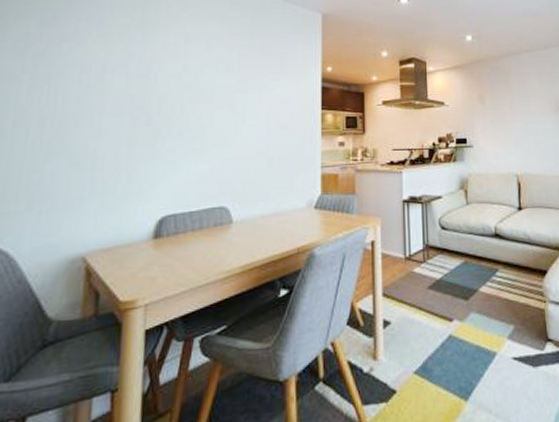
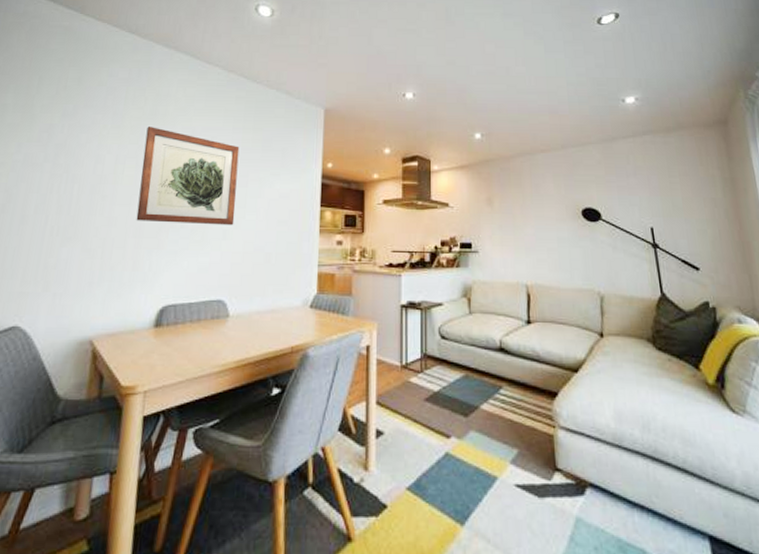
wall art: none [128,34,237,132] -> present [136,127,240,226]

